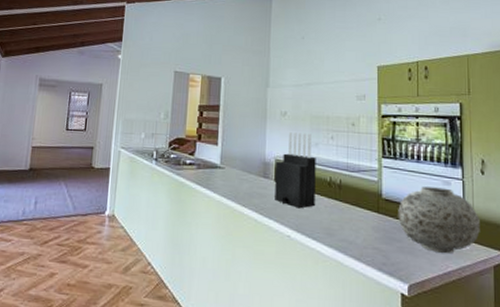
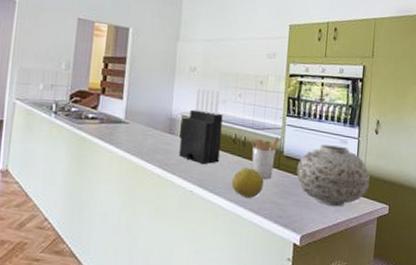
fruit: none [329,211,364,243] -> present [231,168,264,198]
utensil holder: none [344,179,376,223] -> present [248,137,279,179]

